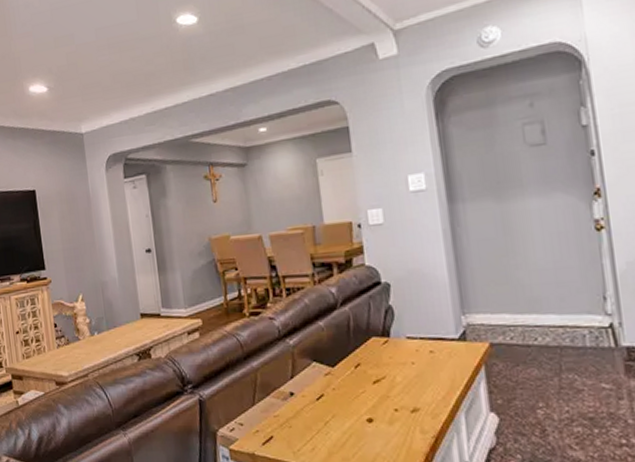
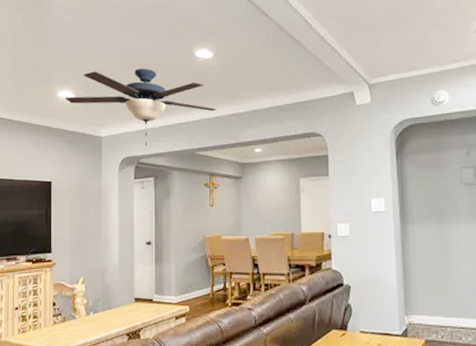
ceiling fan: none [37,46,209,138] -> present [64,68,217,146]

